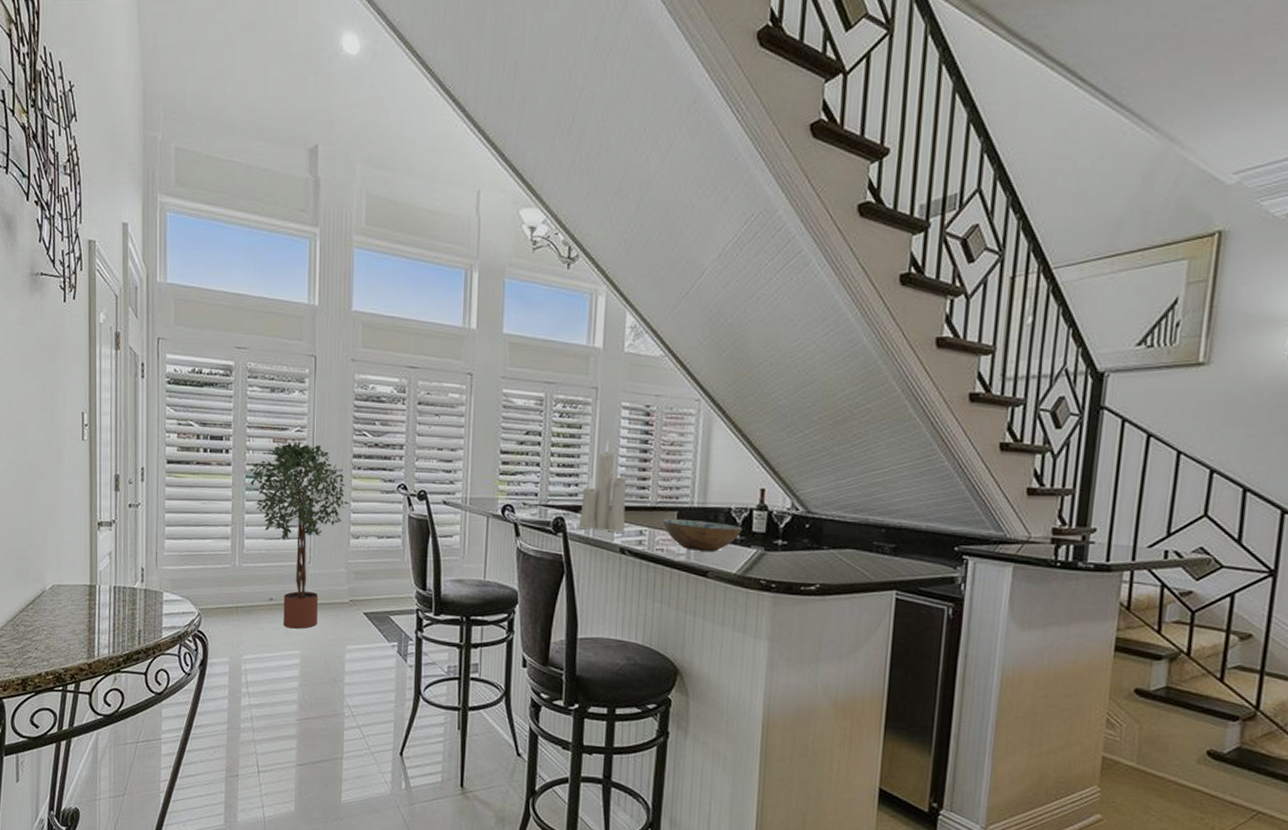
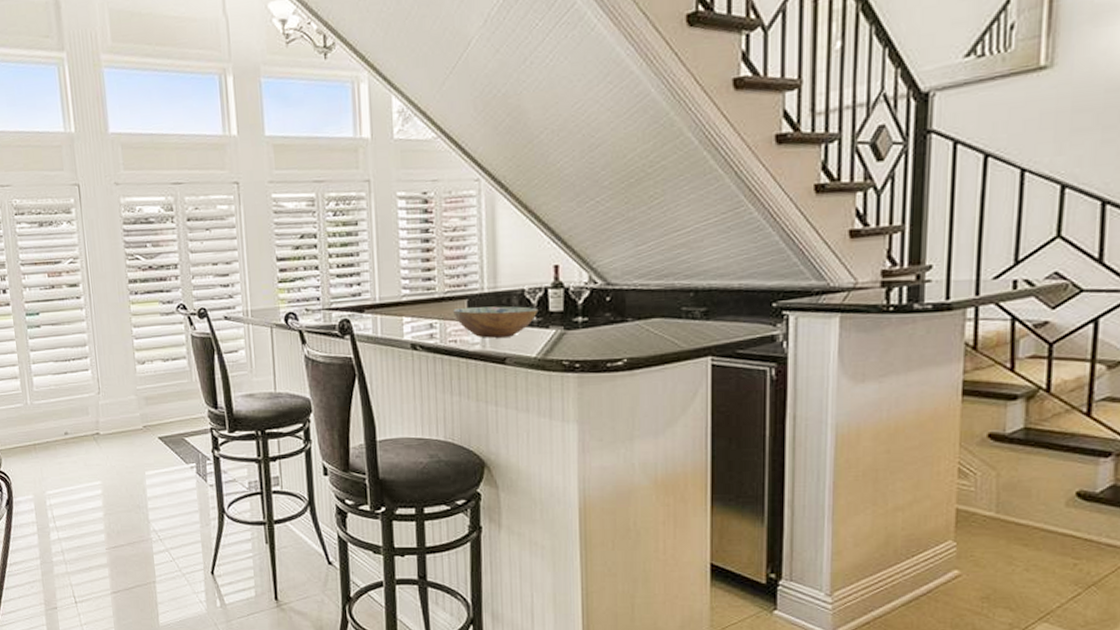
potted tree: present [248,441,349,629] -> none [27,273,131,460]
candle: present [578,440,627,533] -> none [365,234,415,330]

